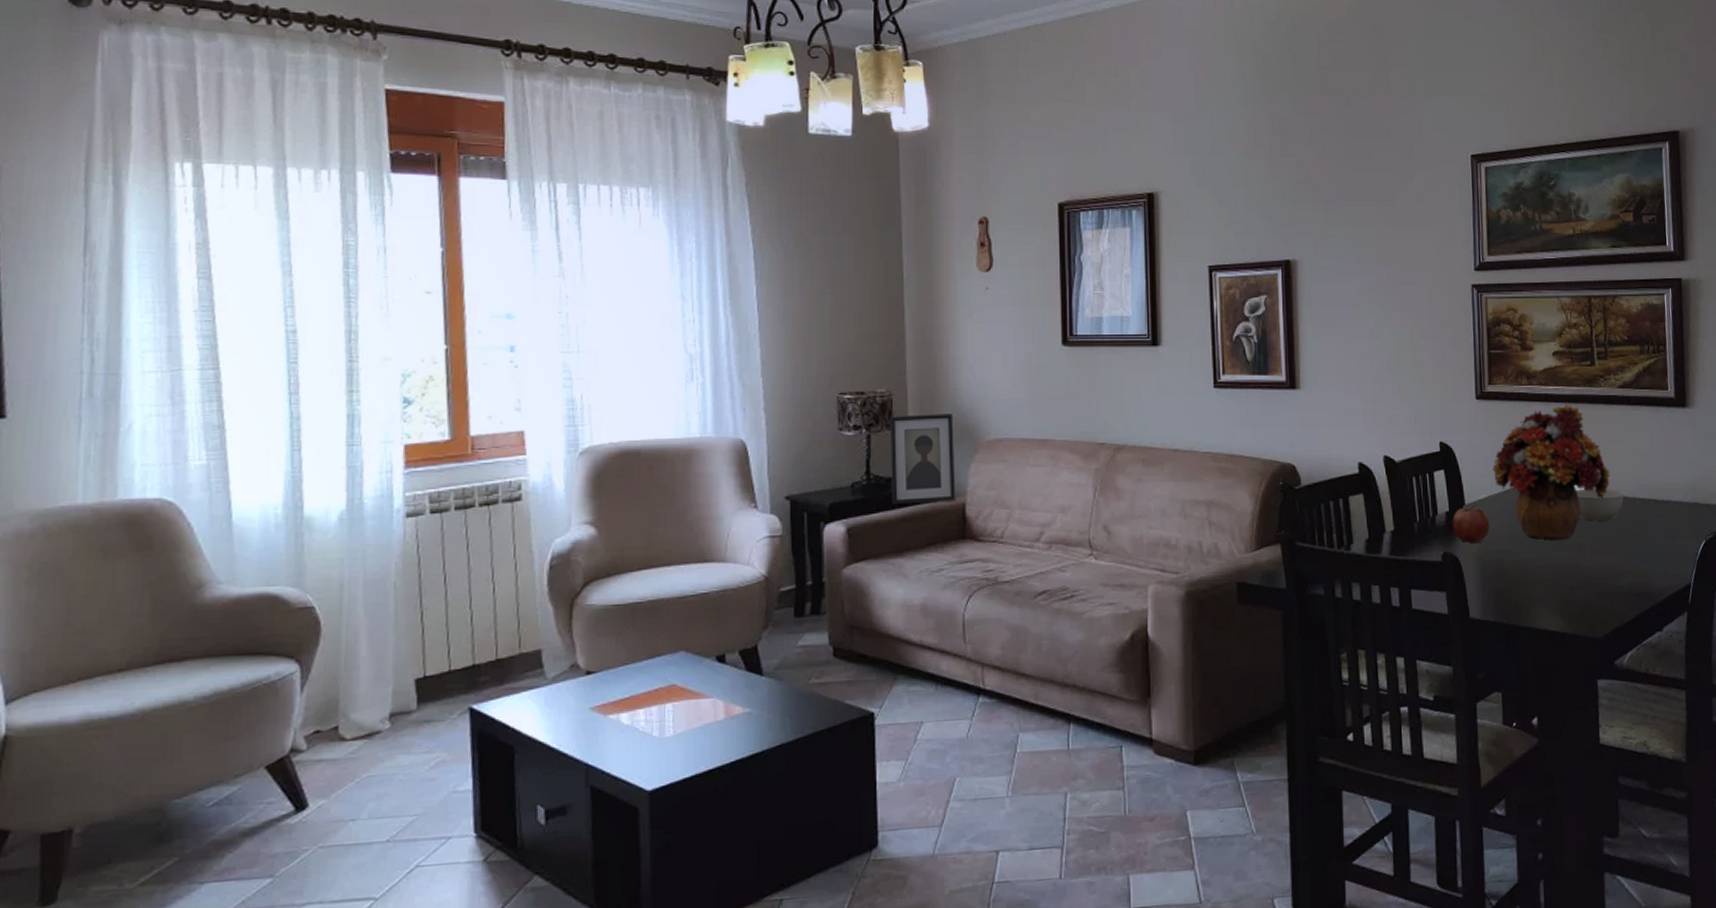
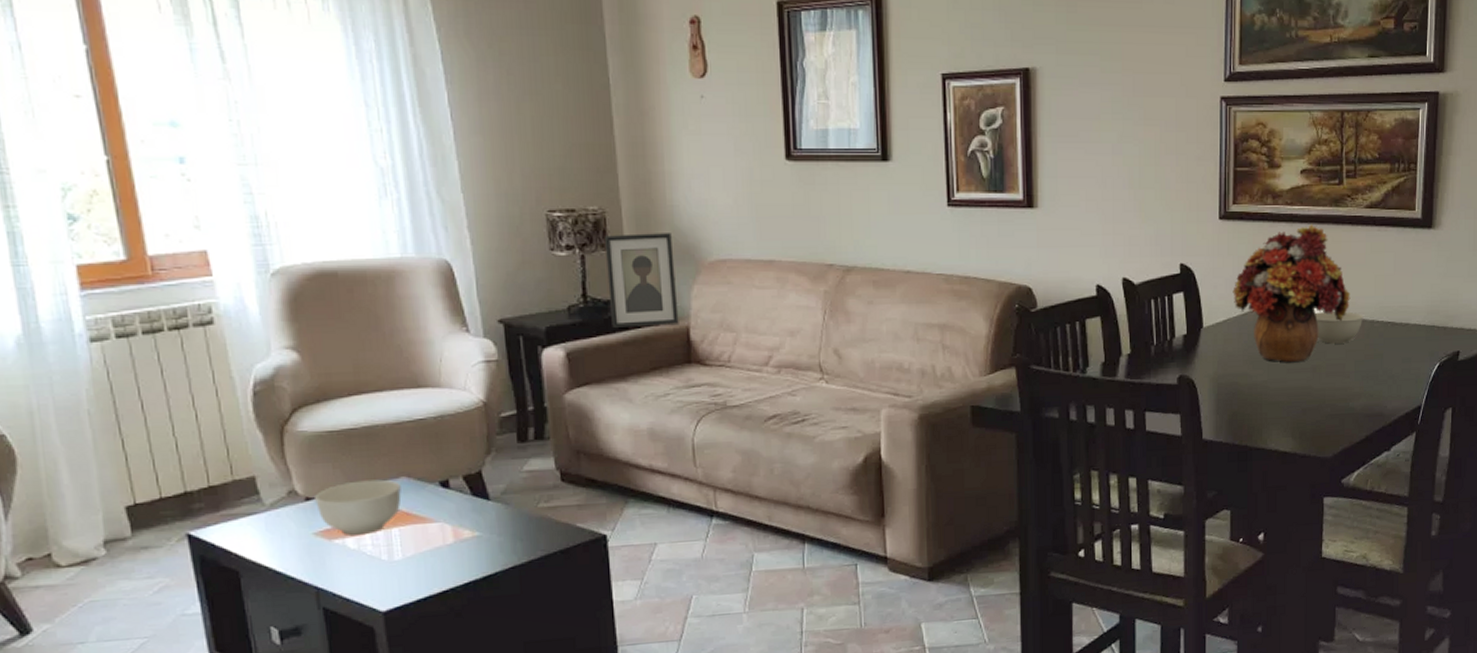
bowl: none [595,653,679,710] -> present [315,479,402,535]
fruit: present [1452,504,1490,544] -> none [1189,327,1227,366]

